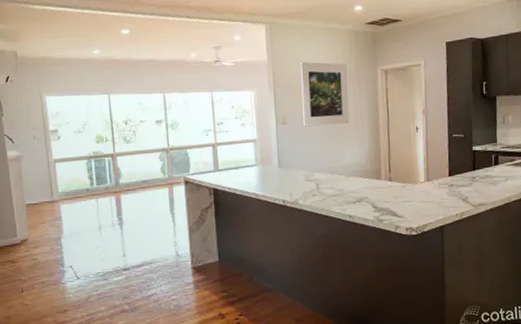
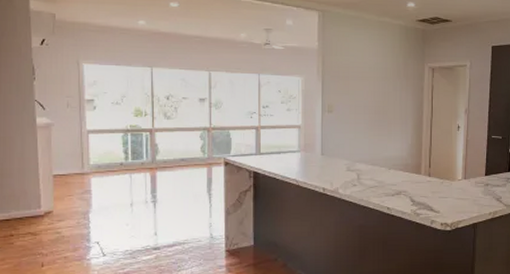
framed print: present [300,61,350,127] -> none [349,52,396,117]

